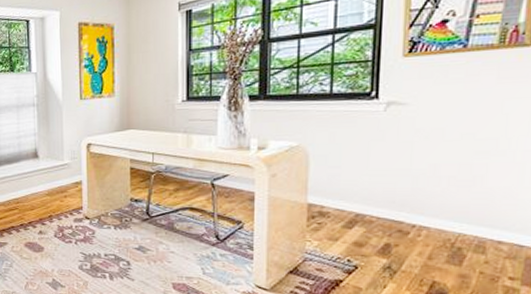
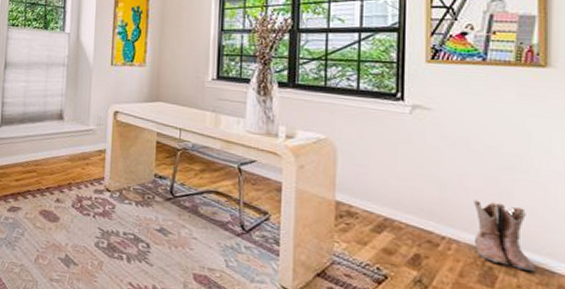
boots: none [444,187,504,248] -> present [474,200,535,273]

